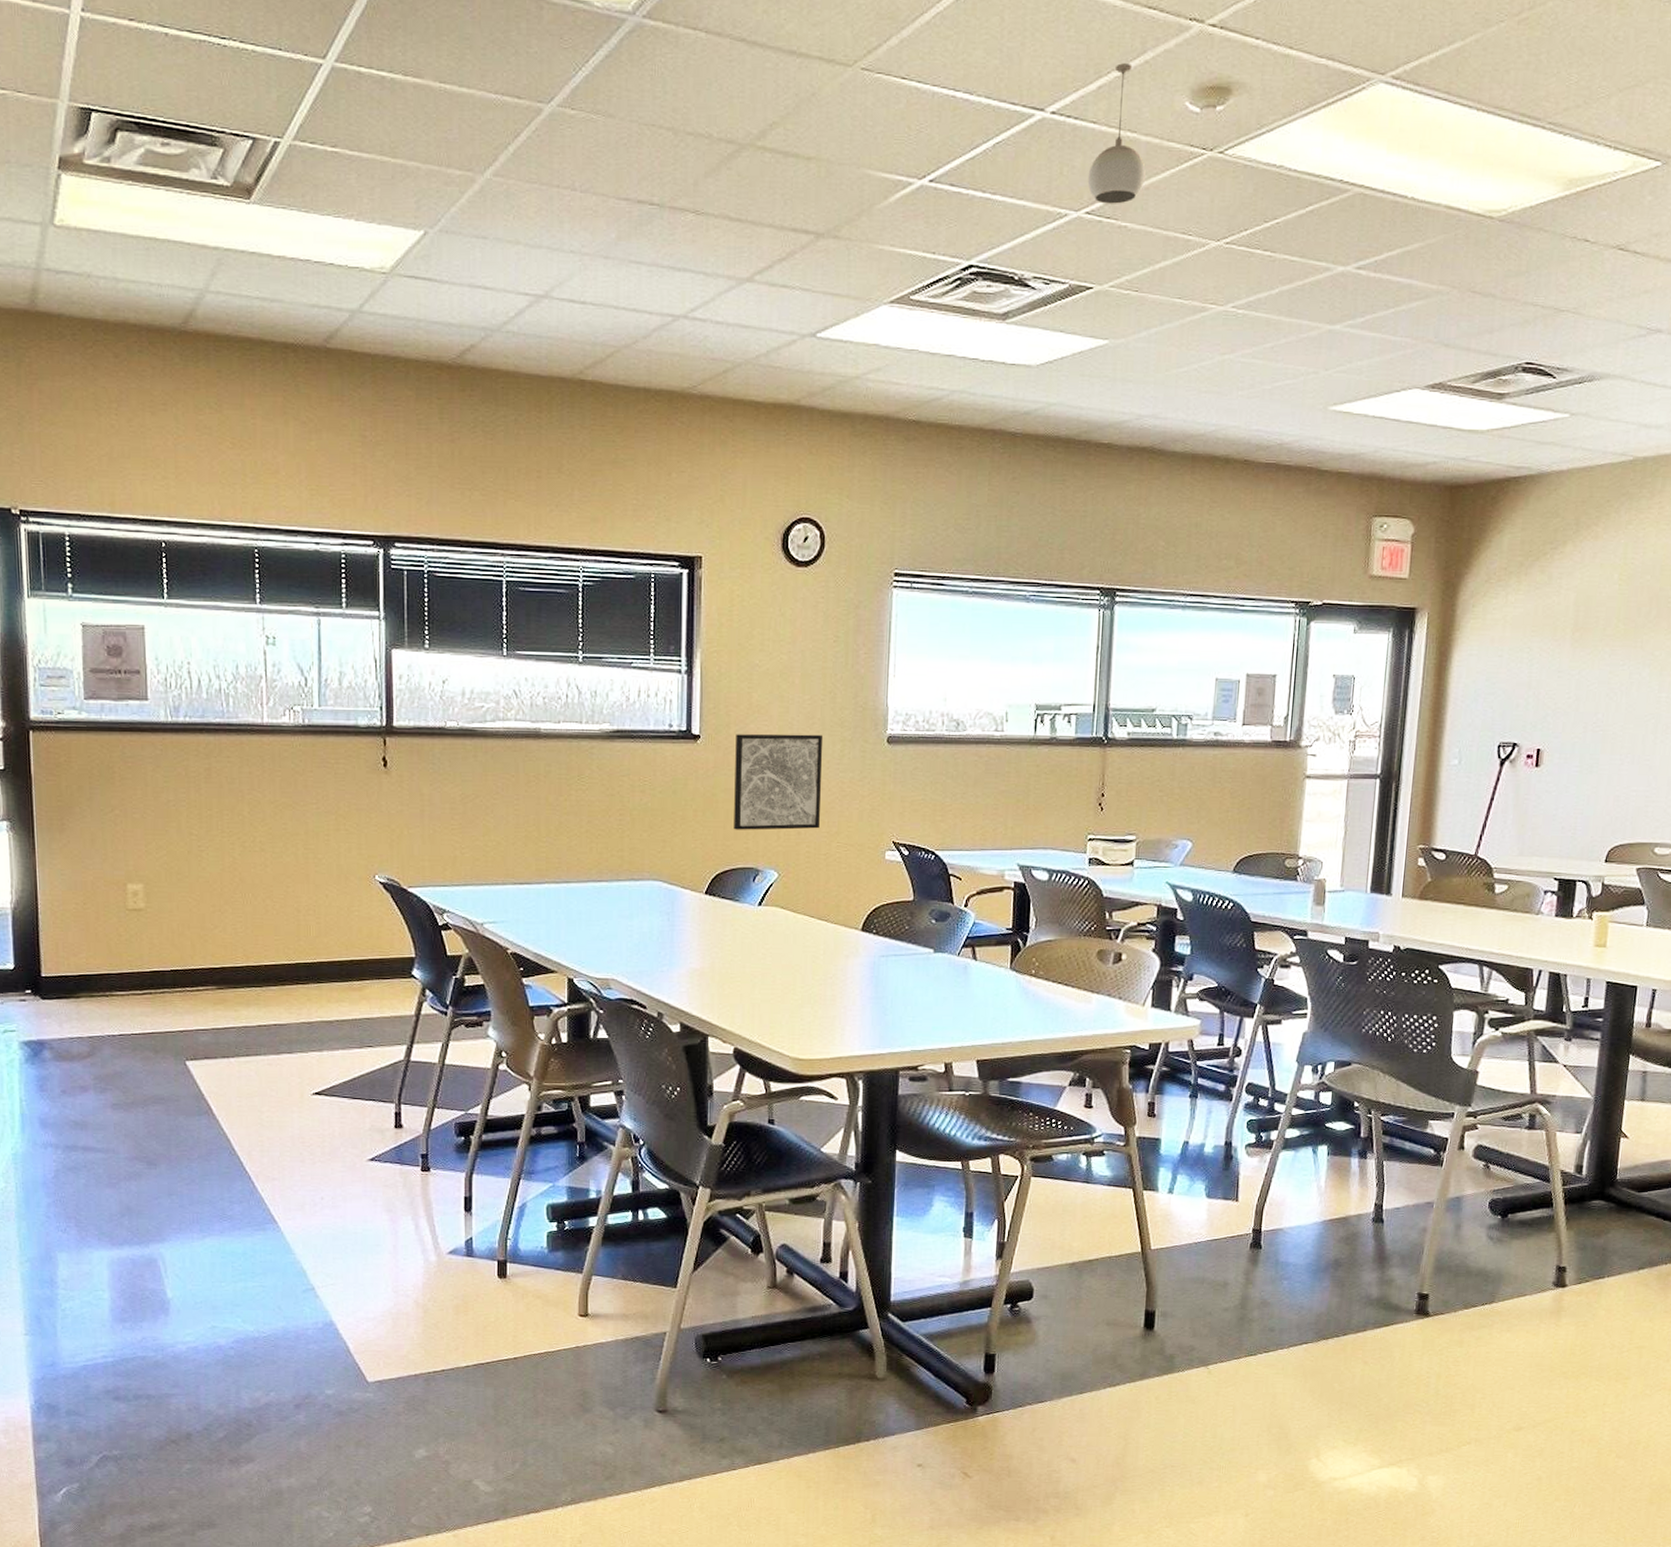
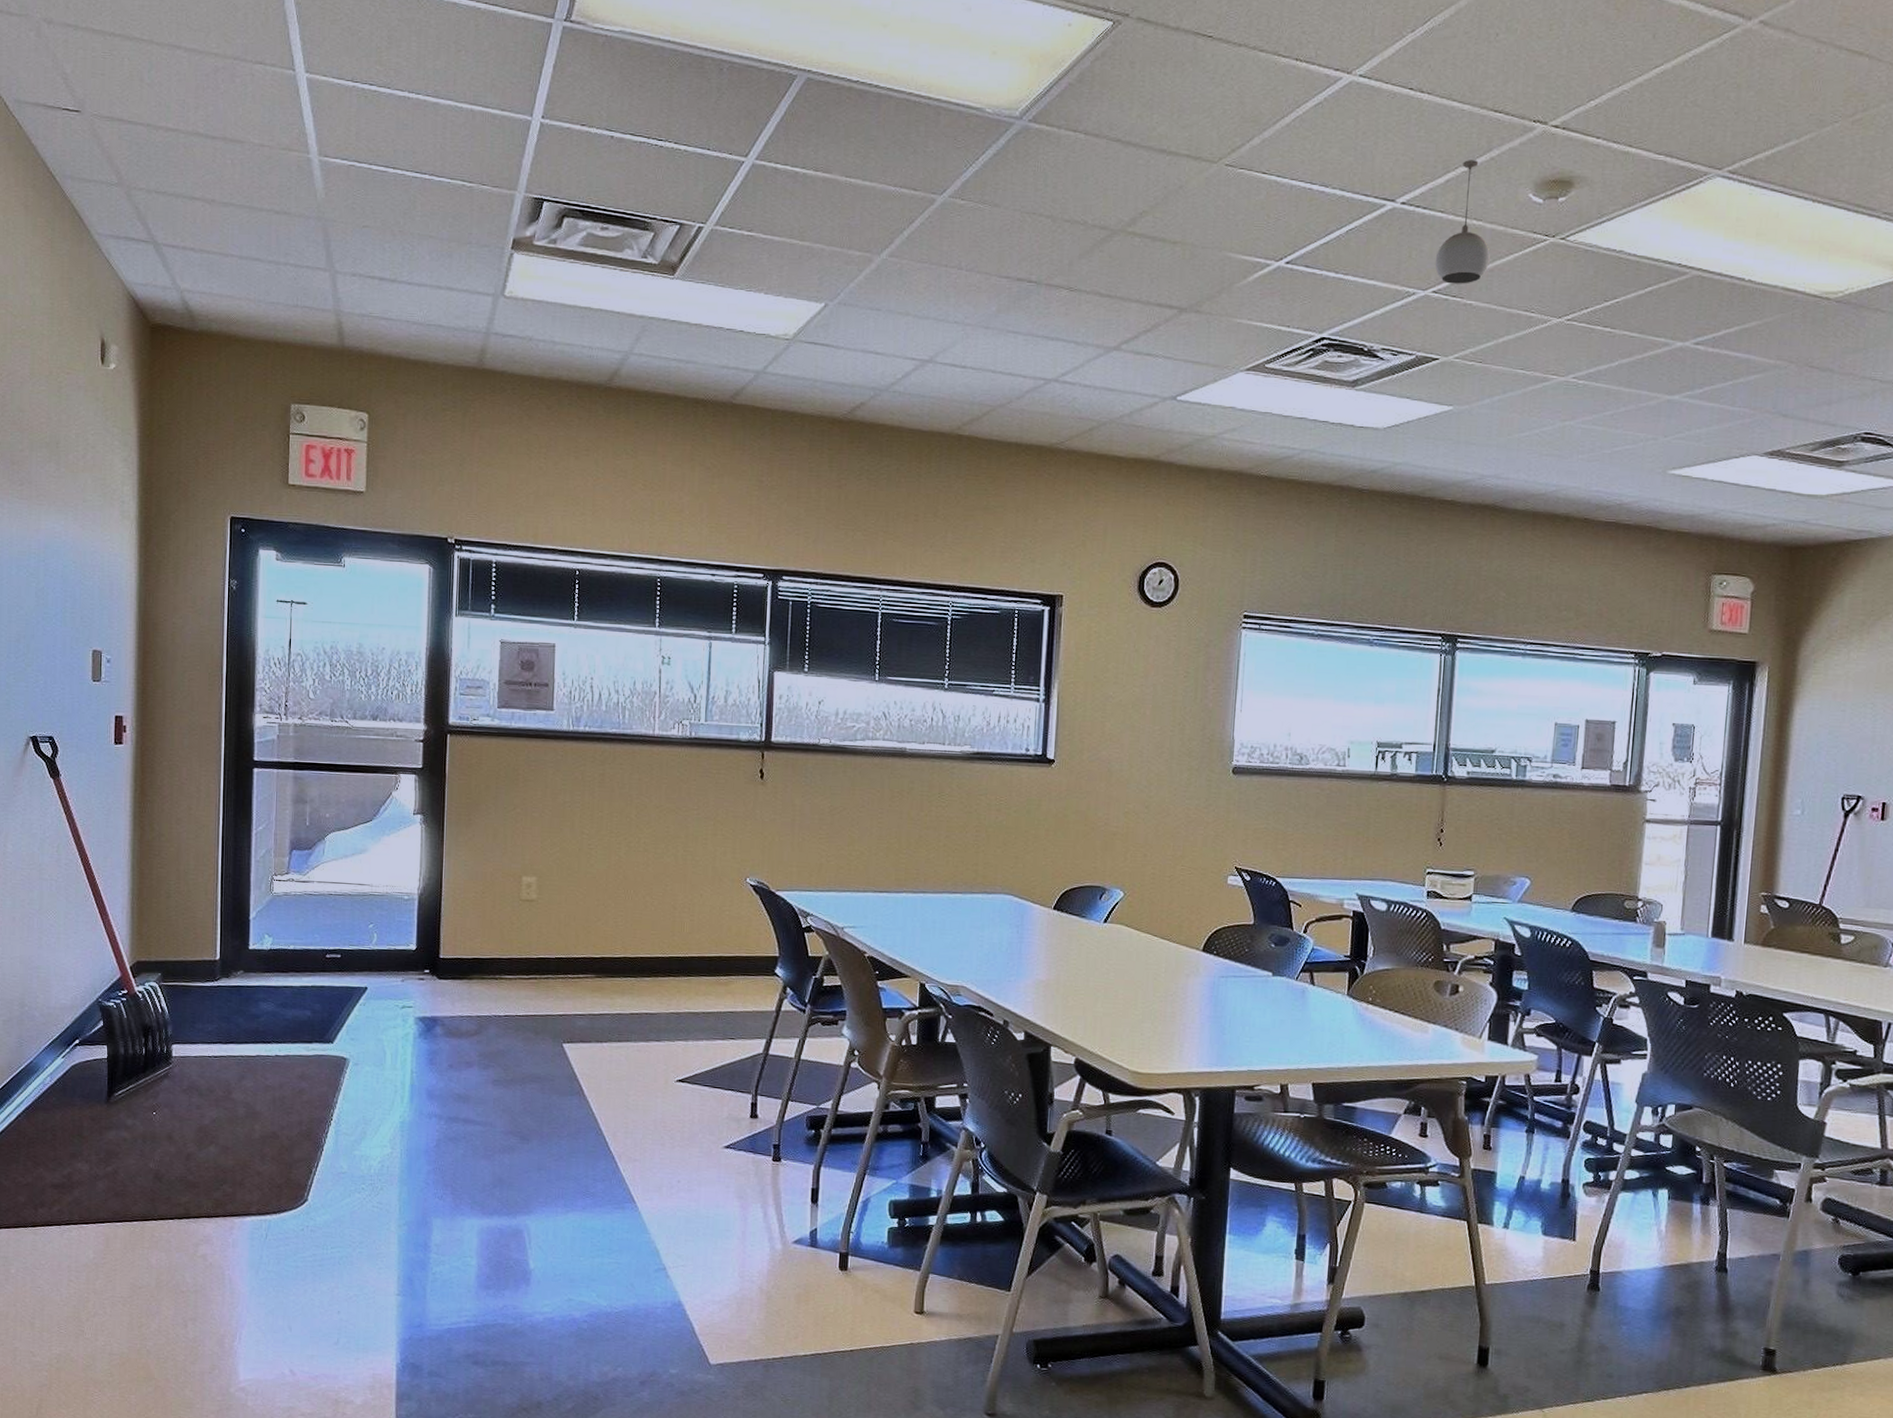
wall art: present [734,734,822,830] -> none [1083,760,1171,852]

